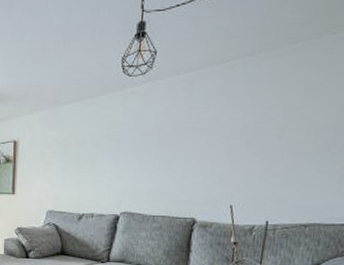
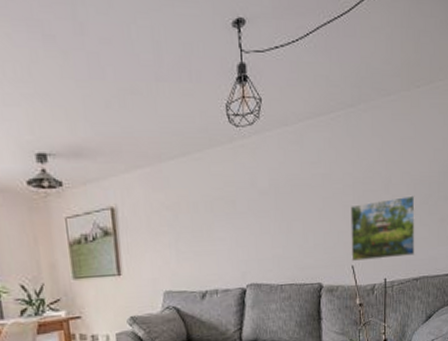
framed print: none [231,142,315,203] -> present [350,195,416,262]

